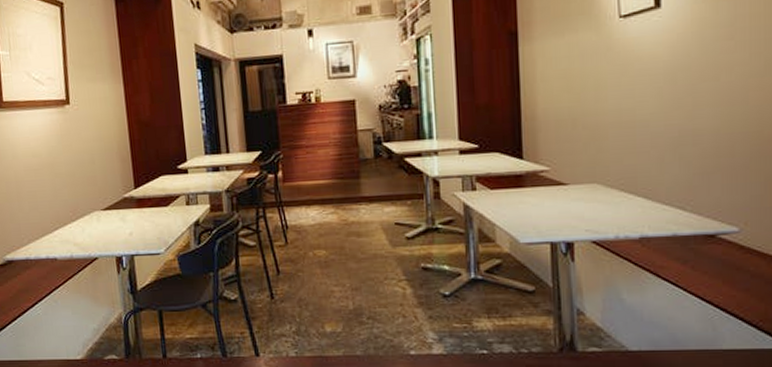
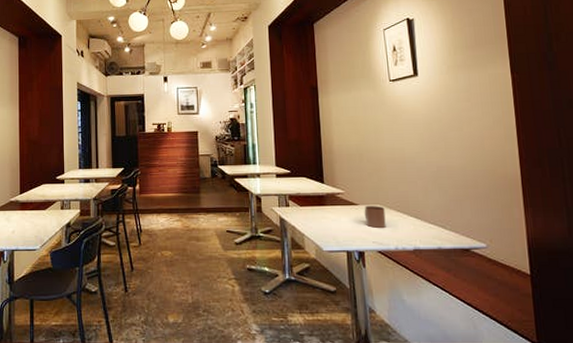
cup: none [575,185,604,214] -> present [364,206,386,229]

